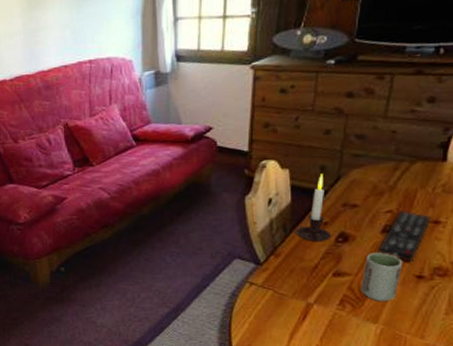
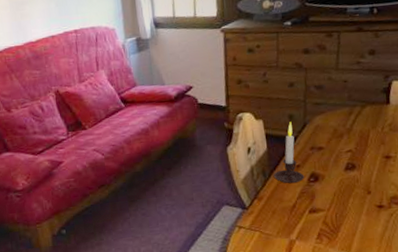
cup: present [361,253,403,302] -> none [333,188,366,232]
remote control: present [378,211,432,263] -> none [344,149,384,195]

